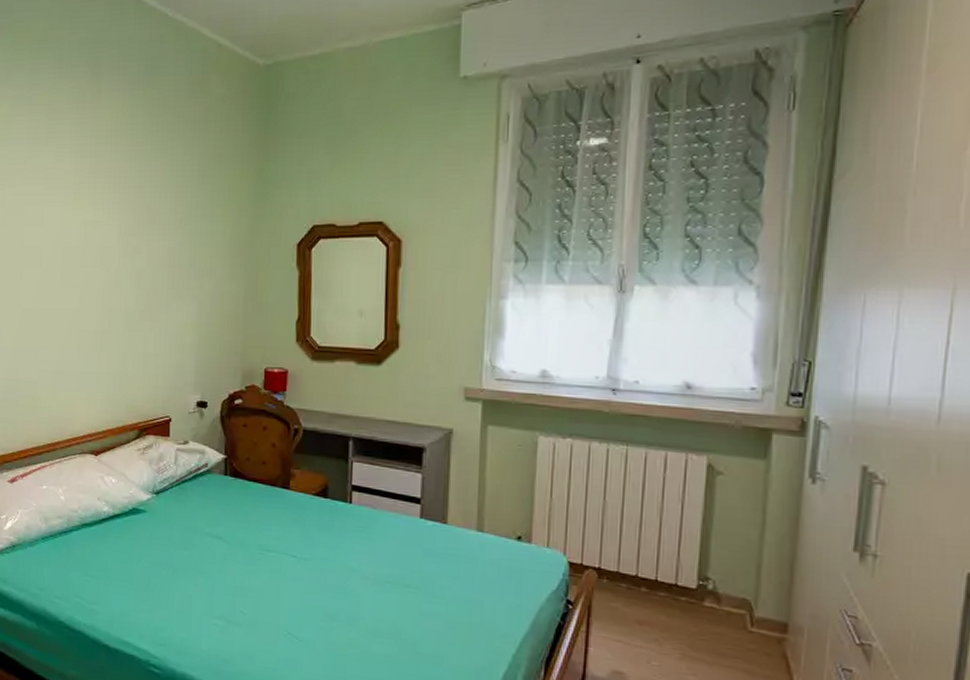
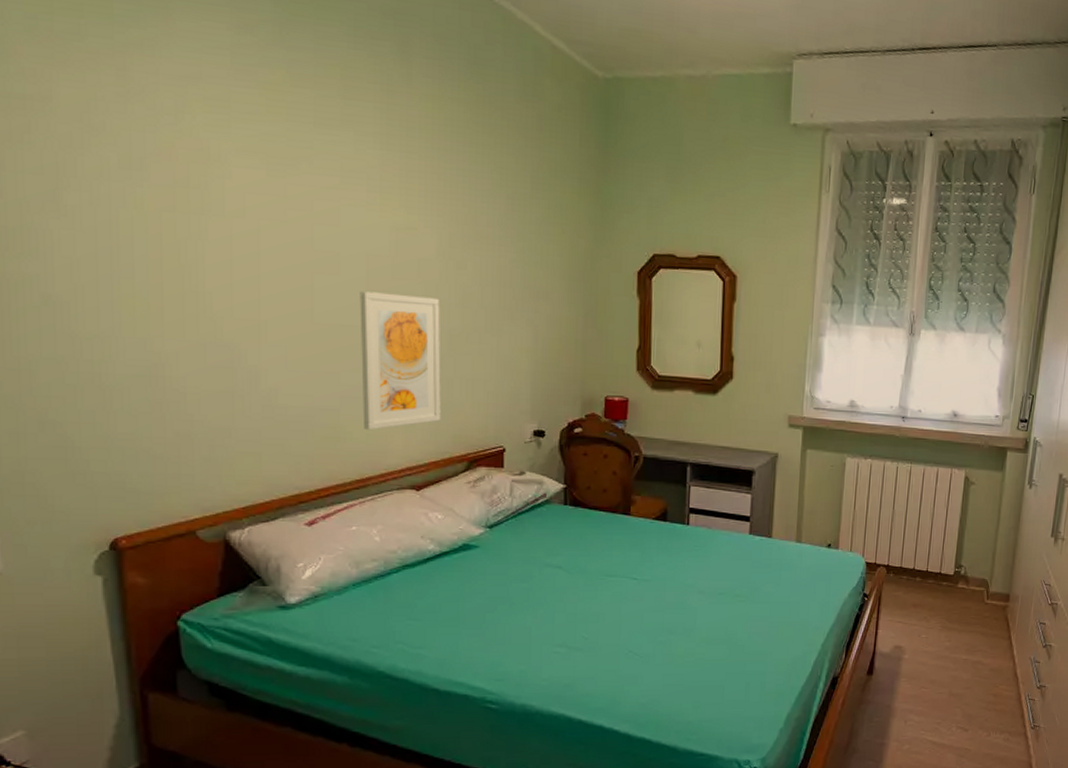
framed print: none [54,279,118,400] -> present [360,291,441,431]

